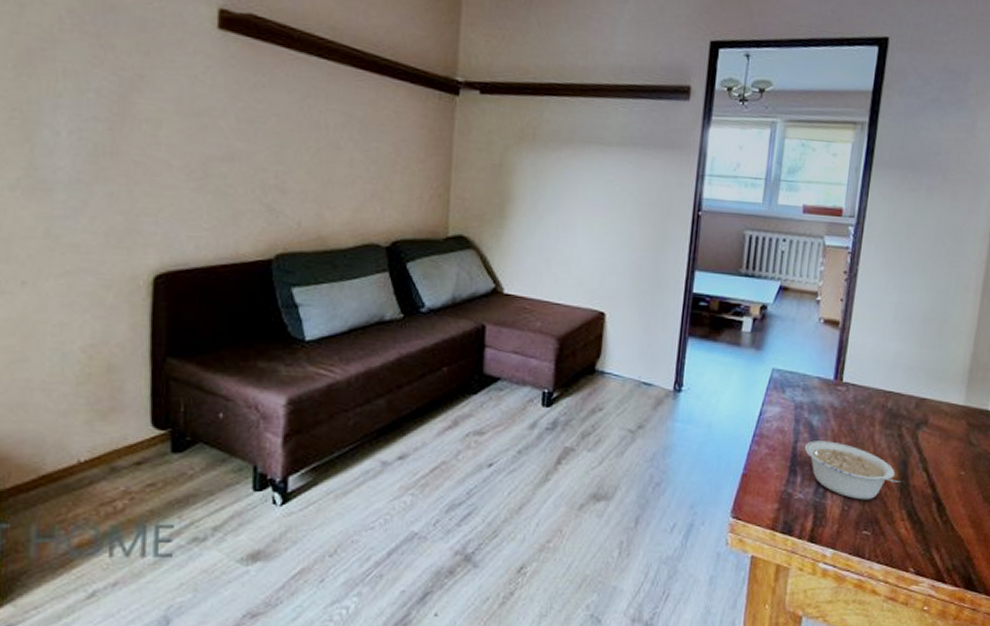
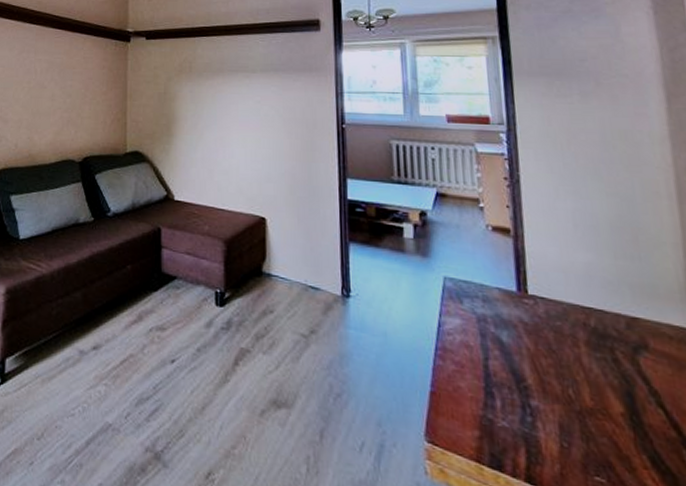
legume: present [804,441,902,500] -> none [497,359,632,438]

